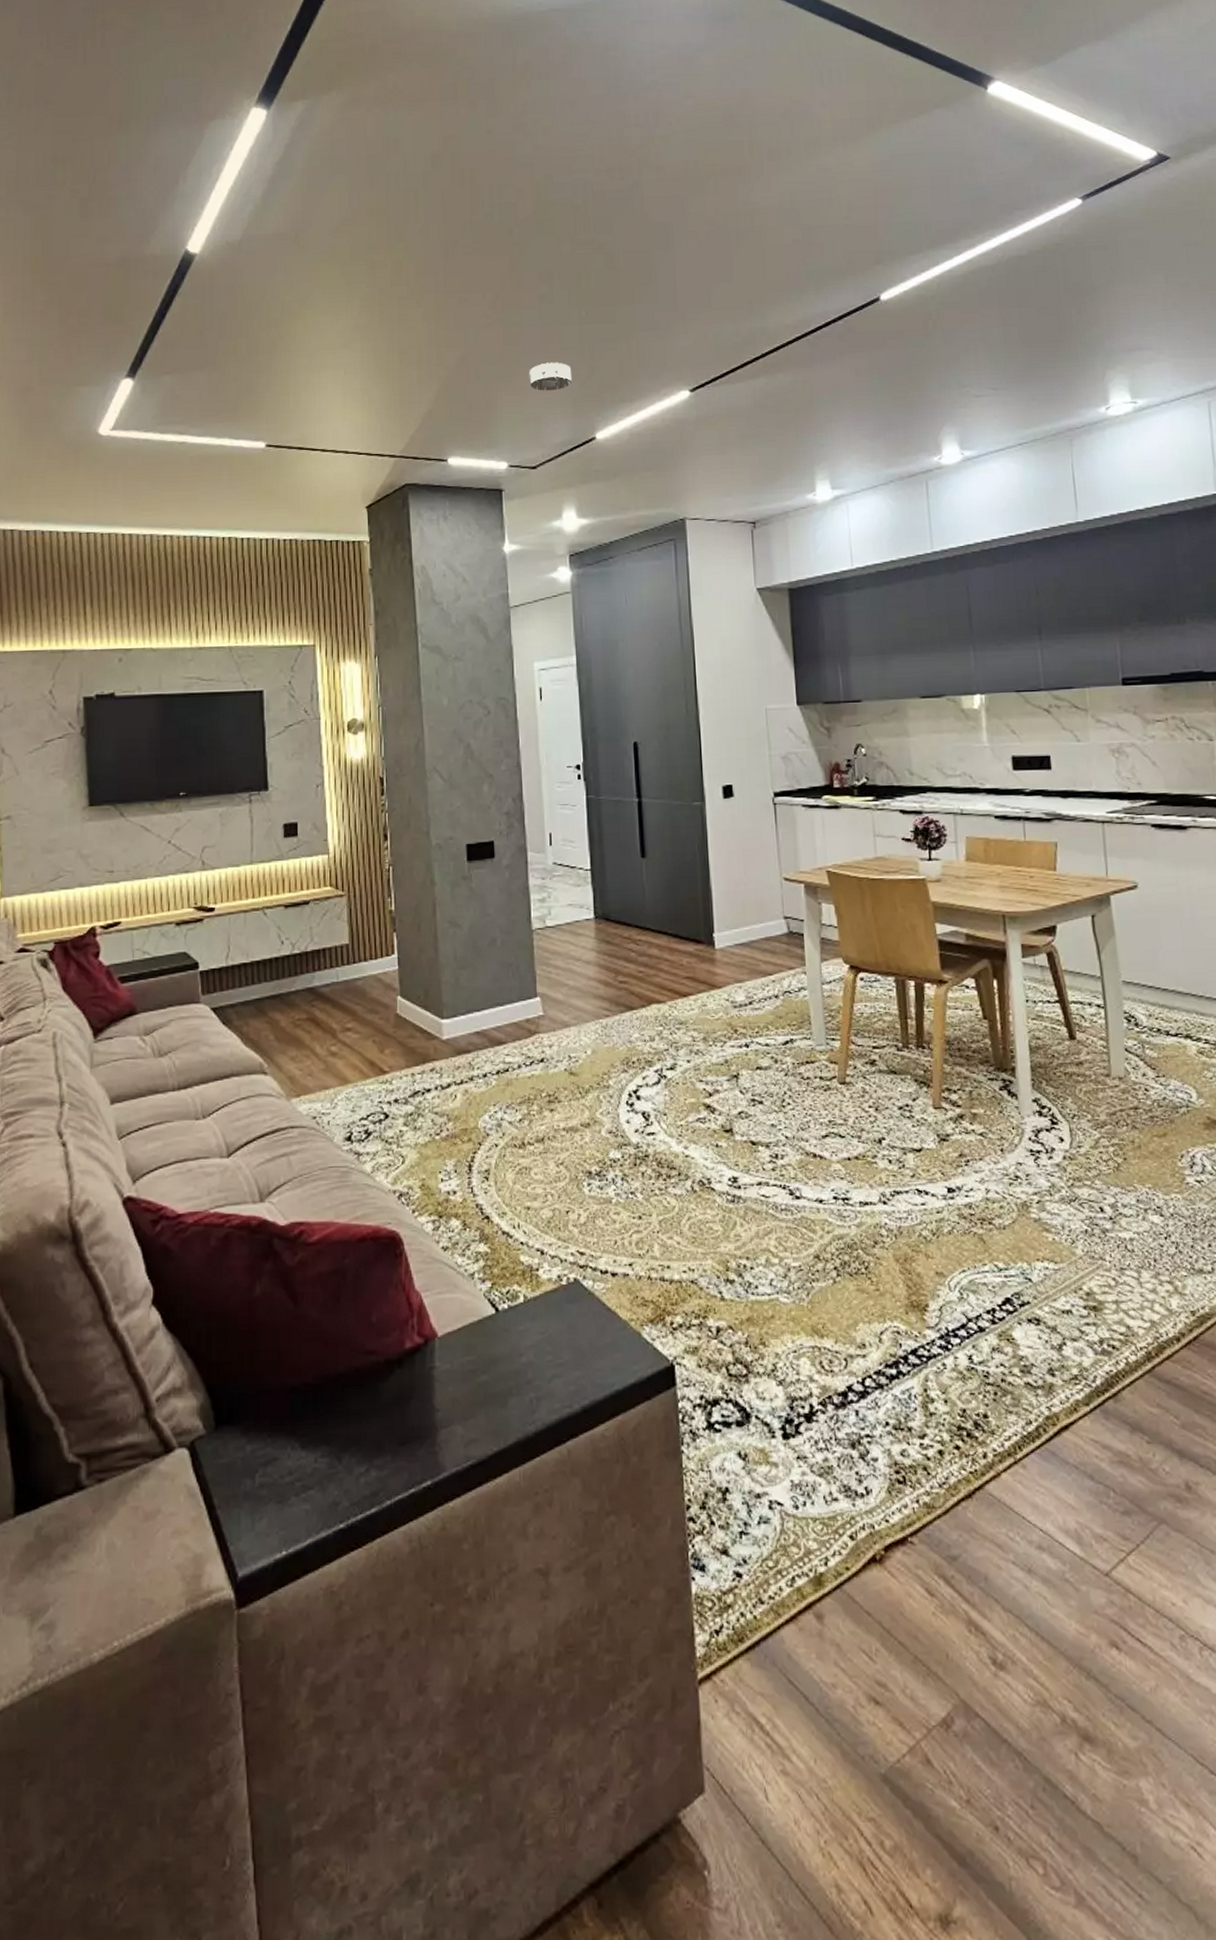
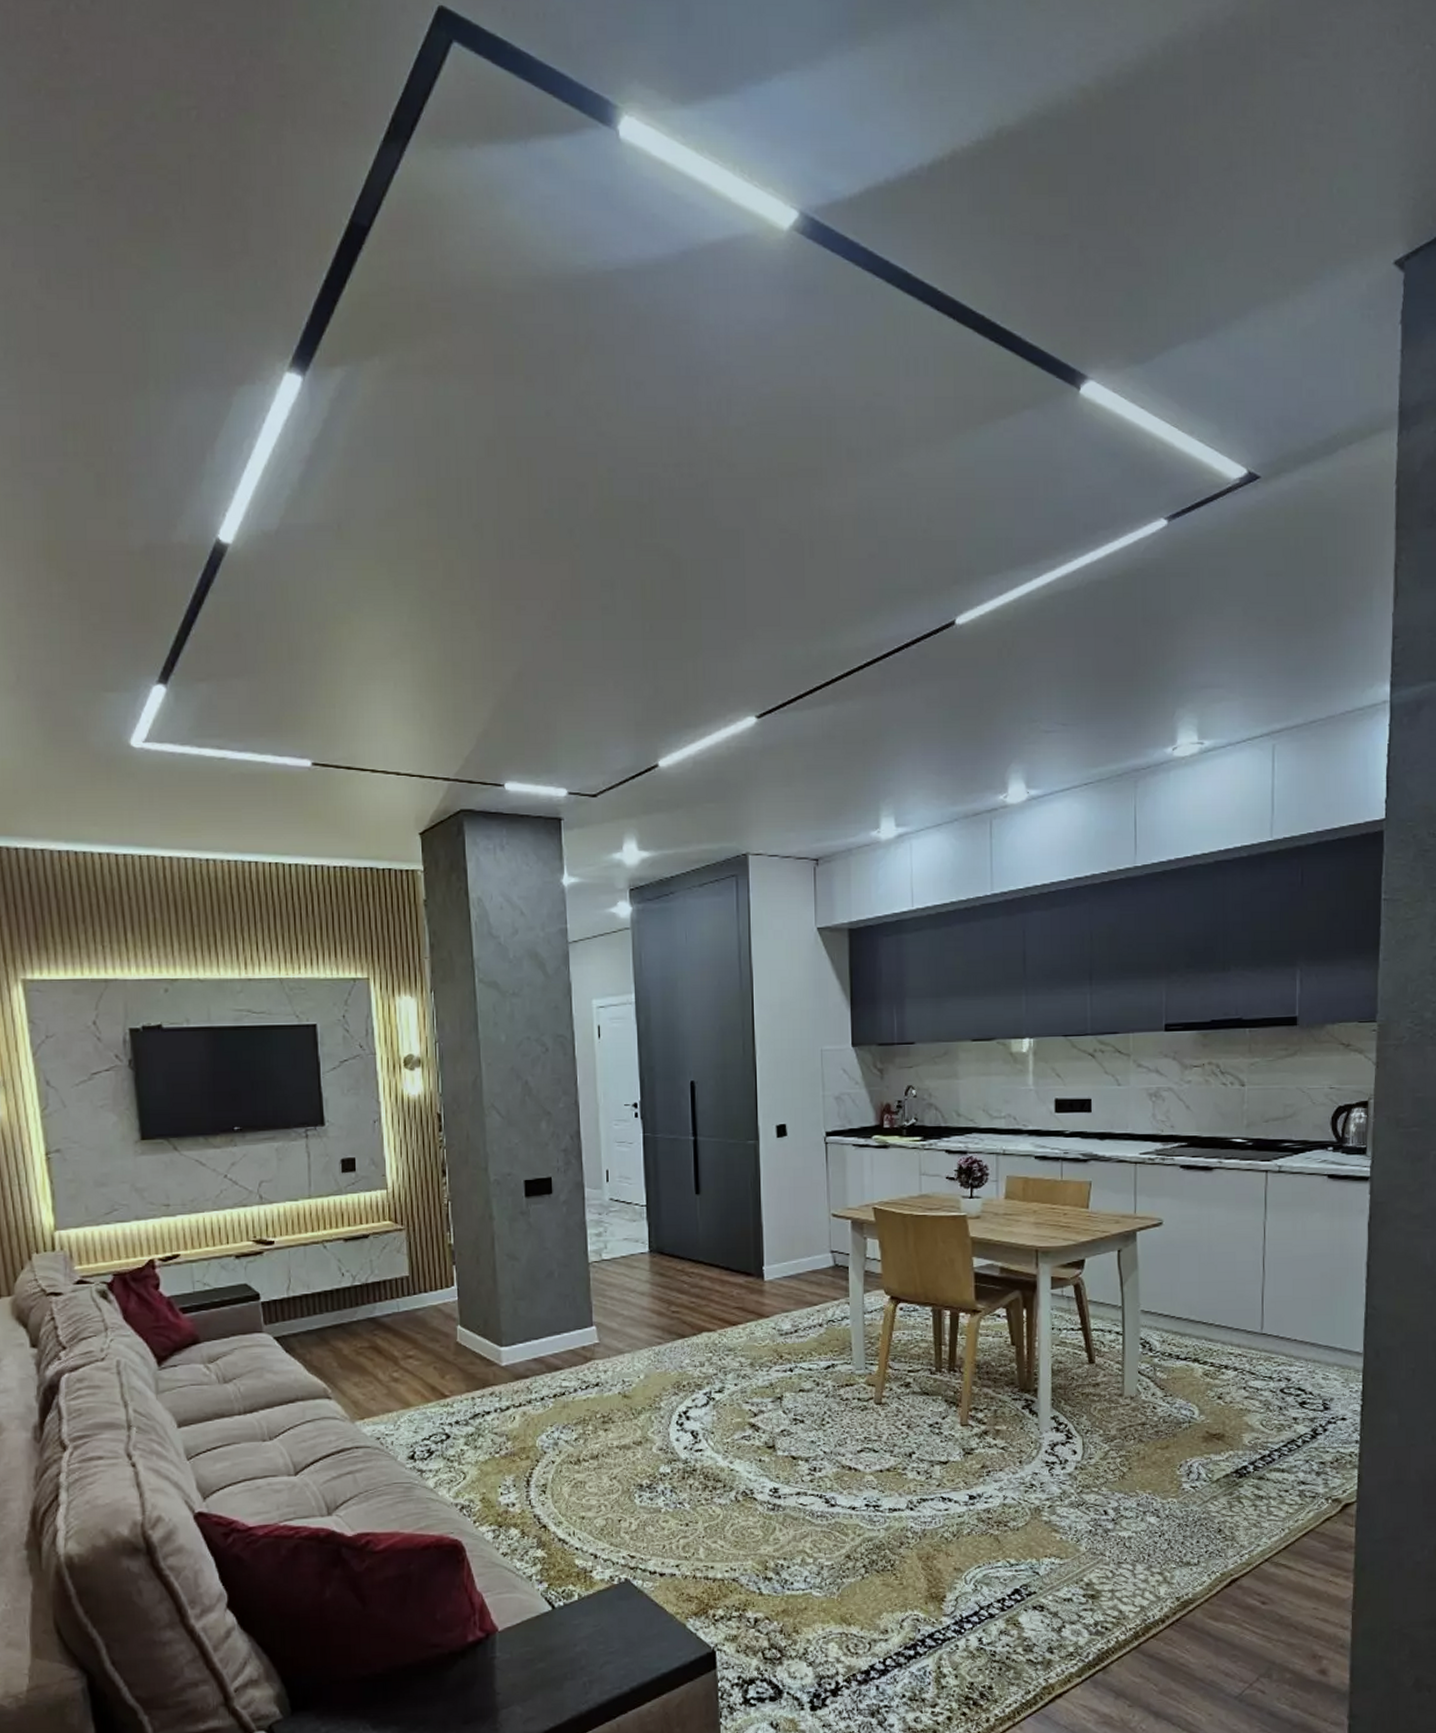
smoke detector: present [529,362,572,391] -> none [590,681,635,713]

